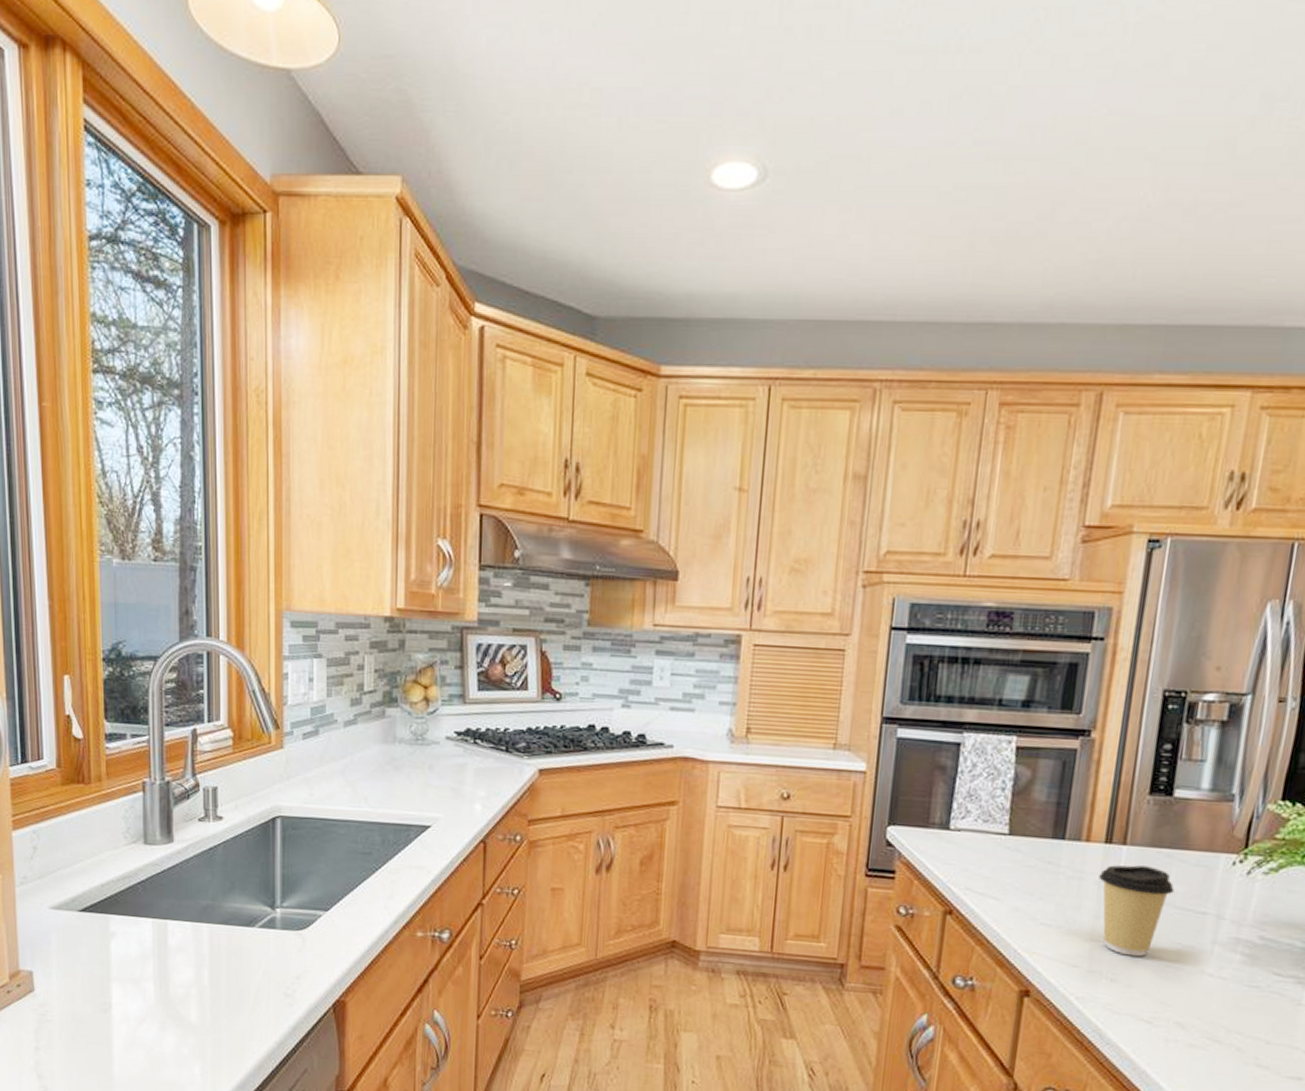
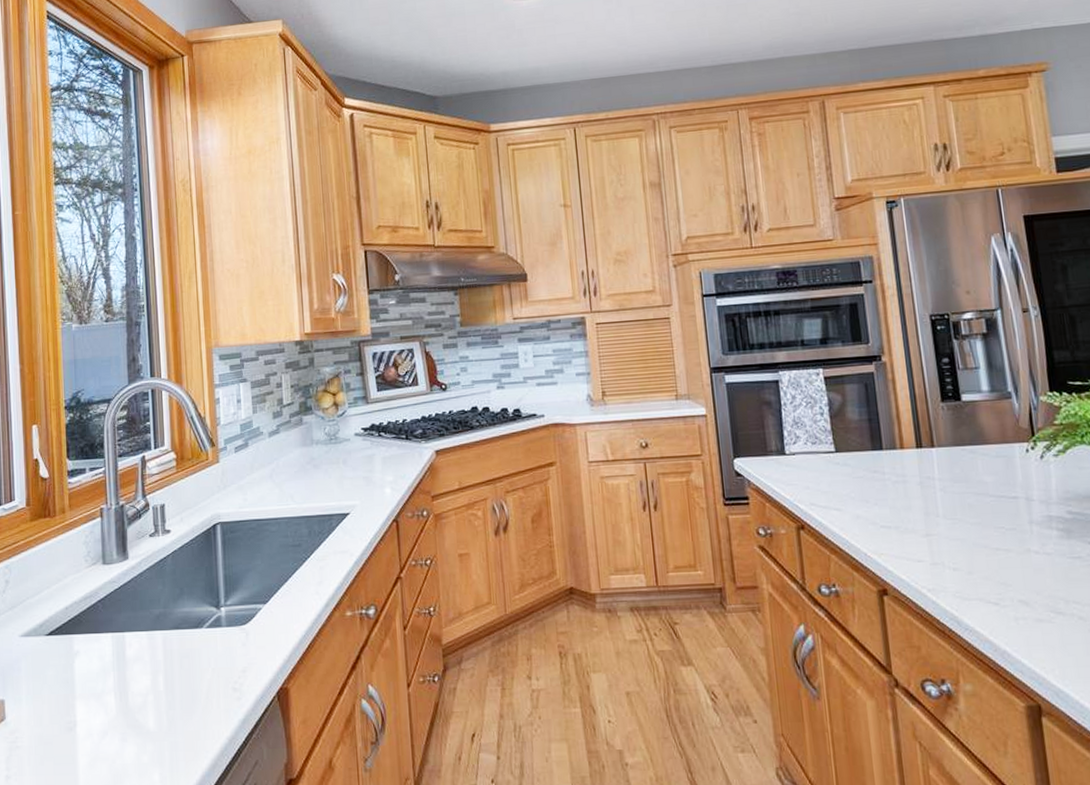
coffee cup: present [1099,865,1175,957] -> none [919,463,985,545]

